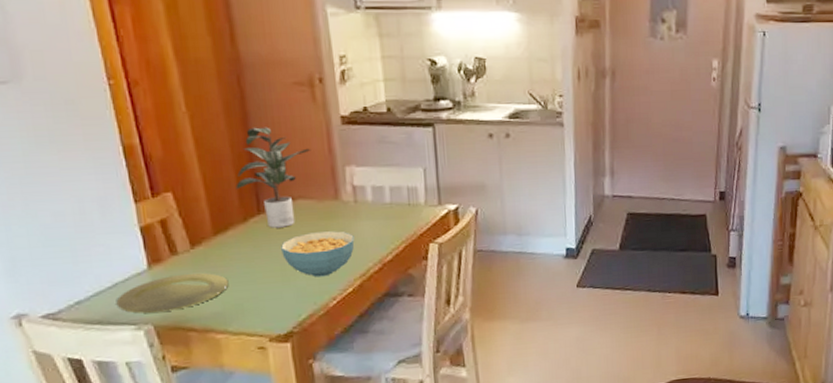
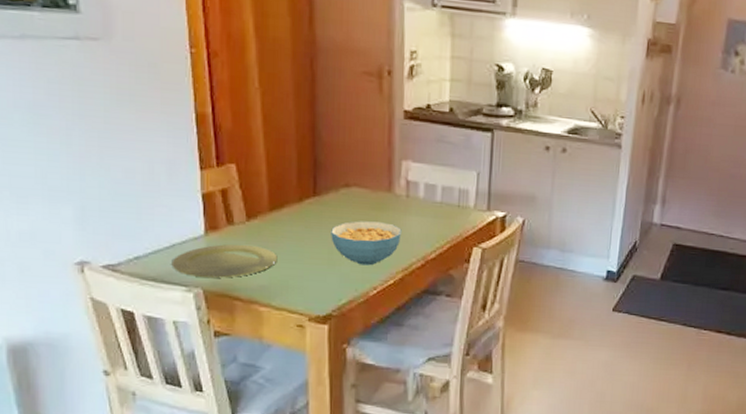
potted plant: present [235,127,312,228] -> none [296,111,372,213]

